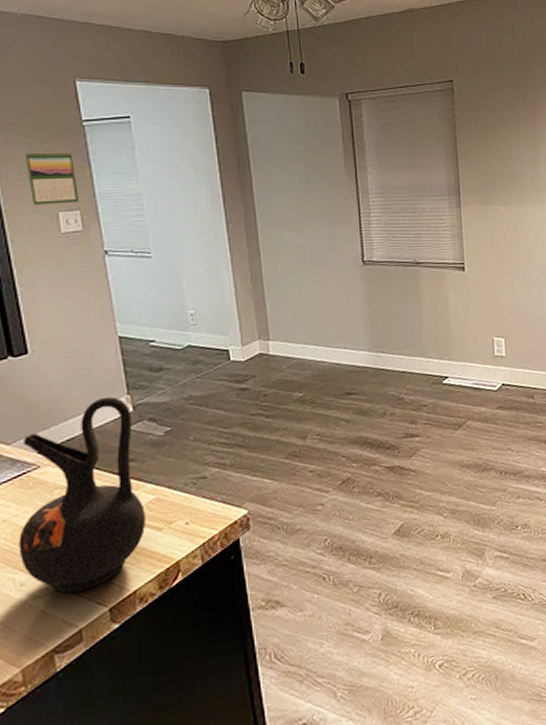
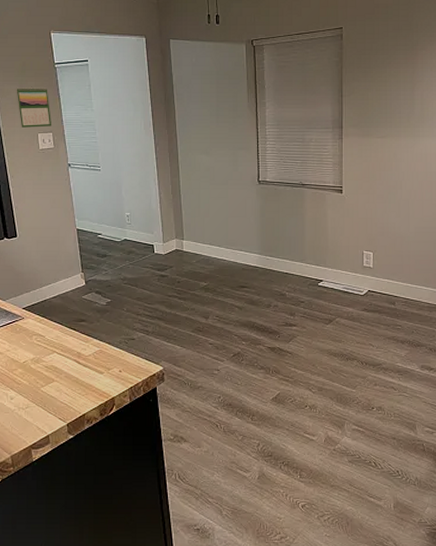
ceramic jug: present [18,396,147,594] -> none [10,273,93,408]

